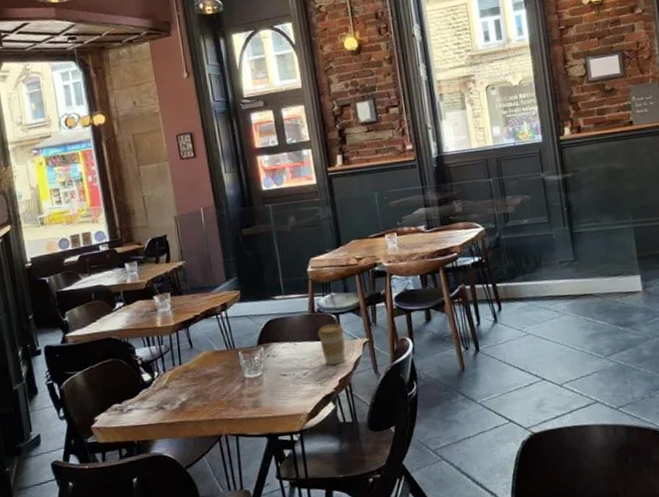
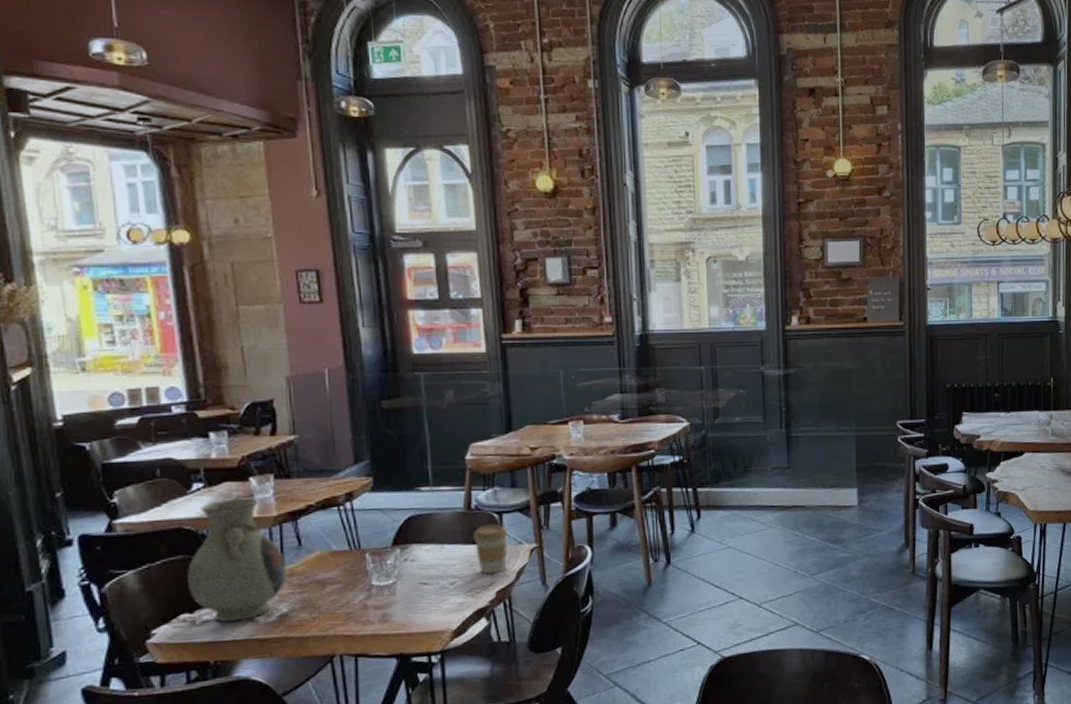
vase: none [115,311,184,410] -> present [186,497,287,623]

